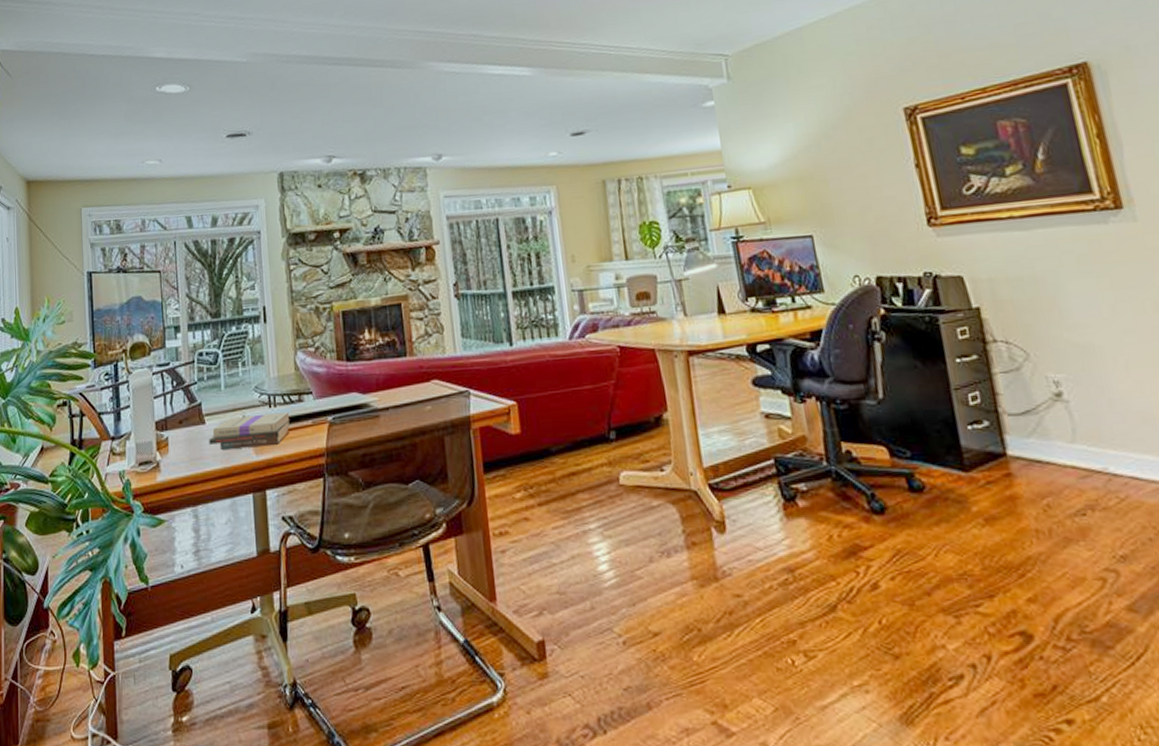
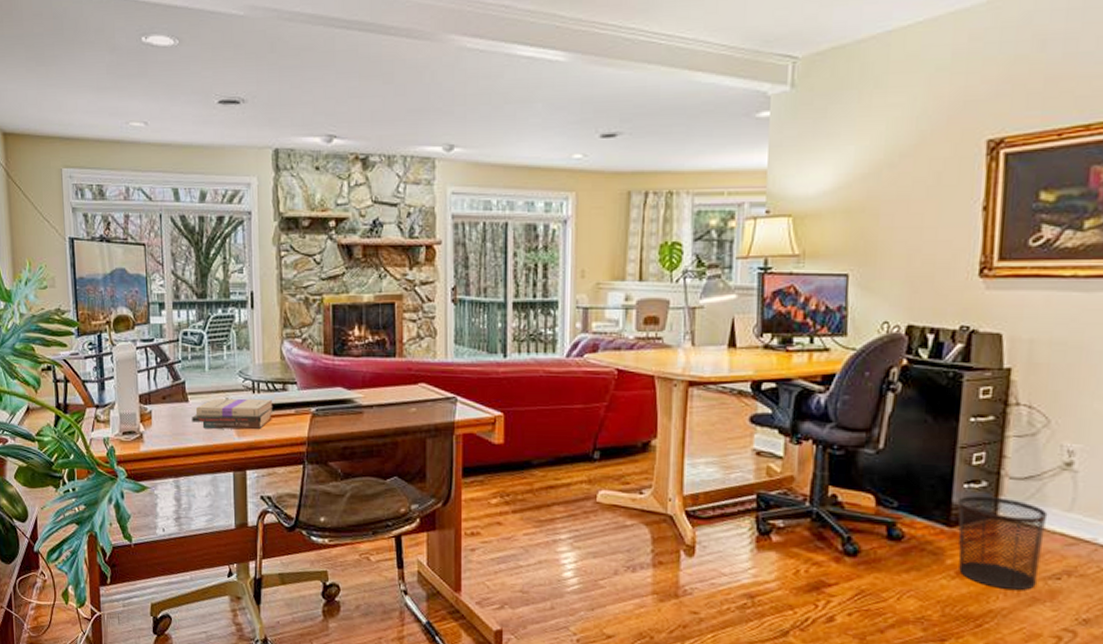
waste bin: none [965,435,1064,533] -> present [957,495,1048,591]

